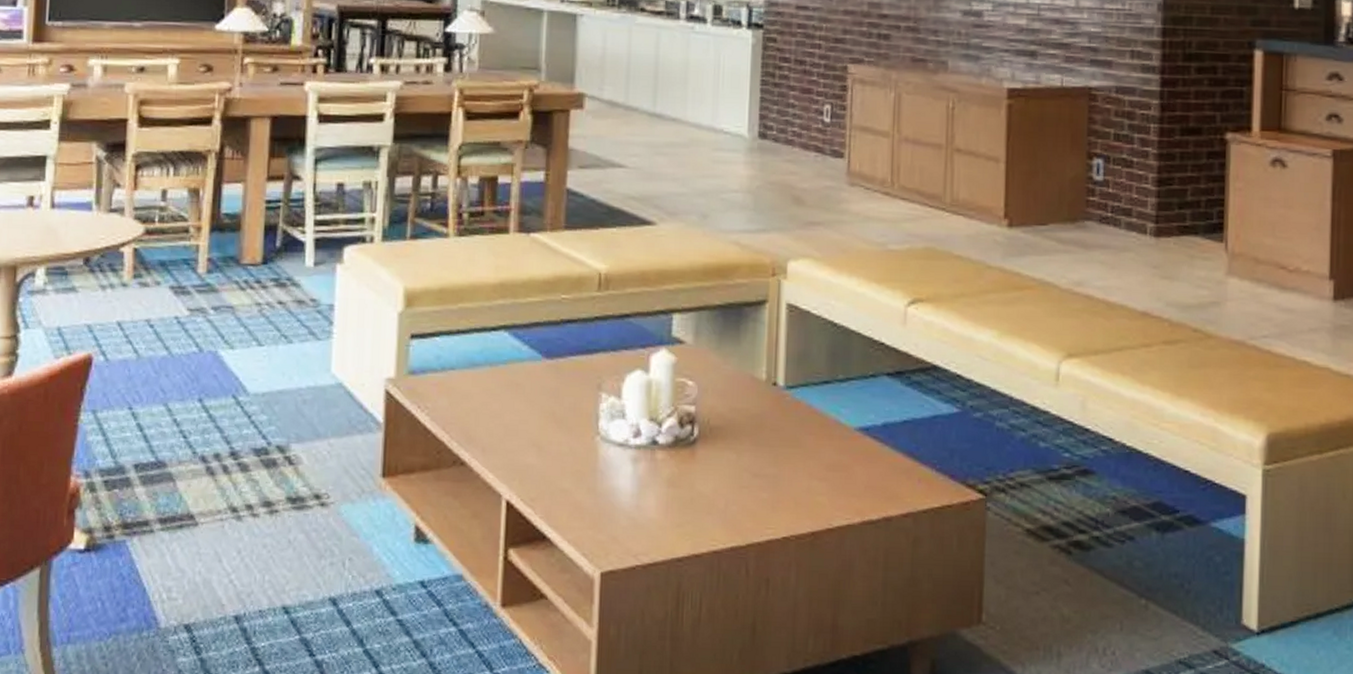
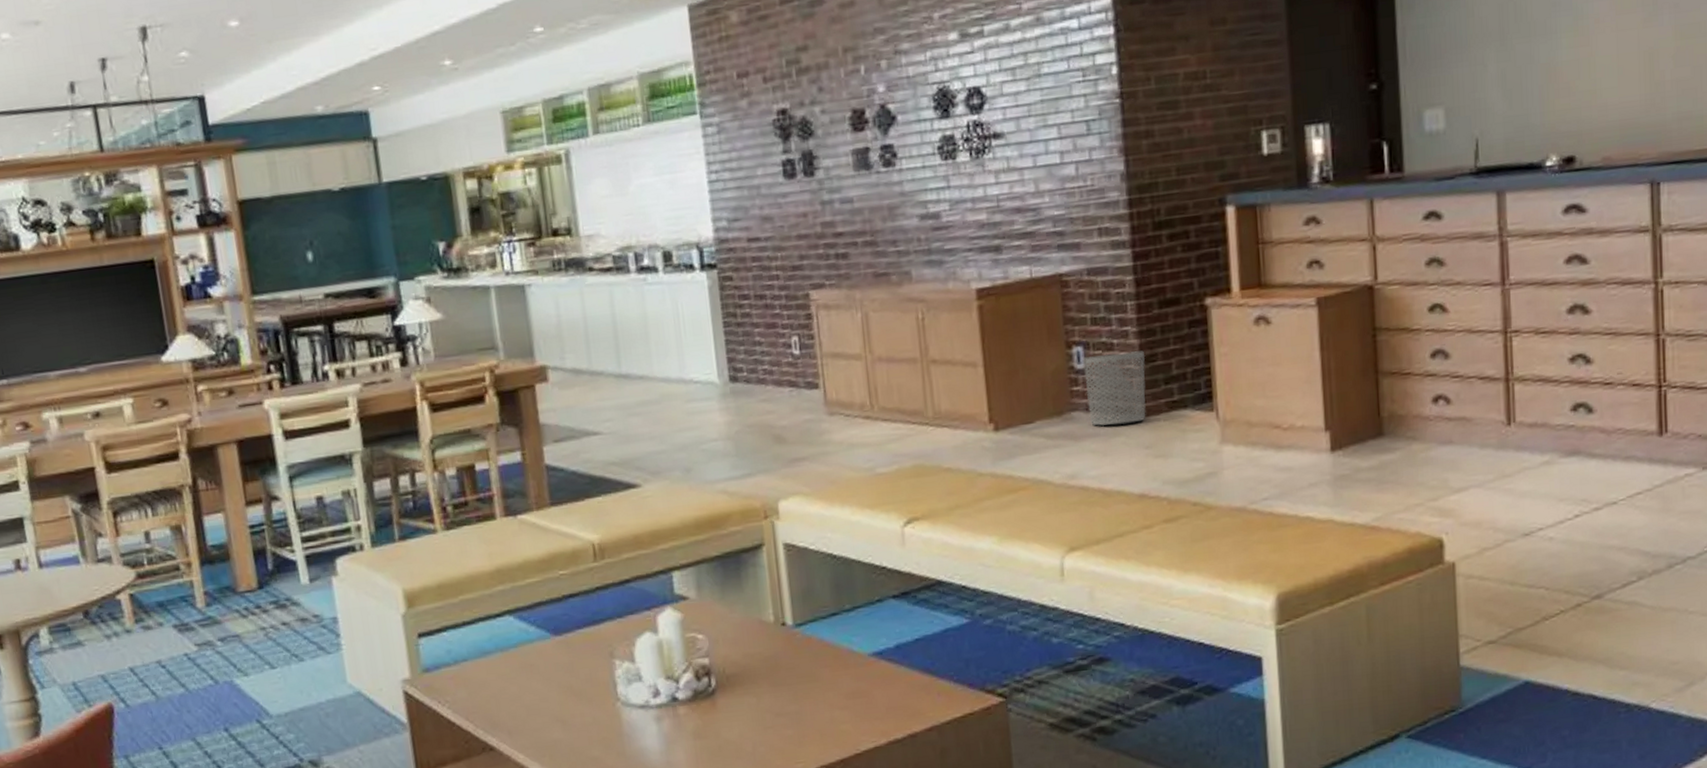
waste bin: none [1101,169,1163,241] -> present [1083,350,1146,427]

